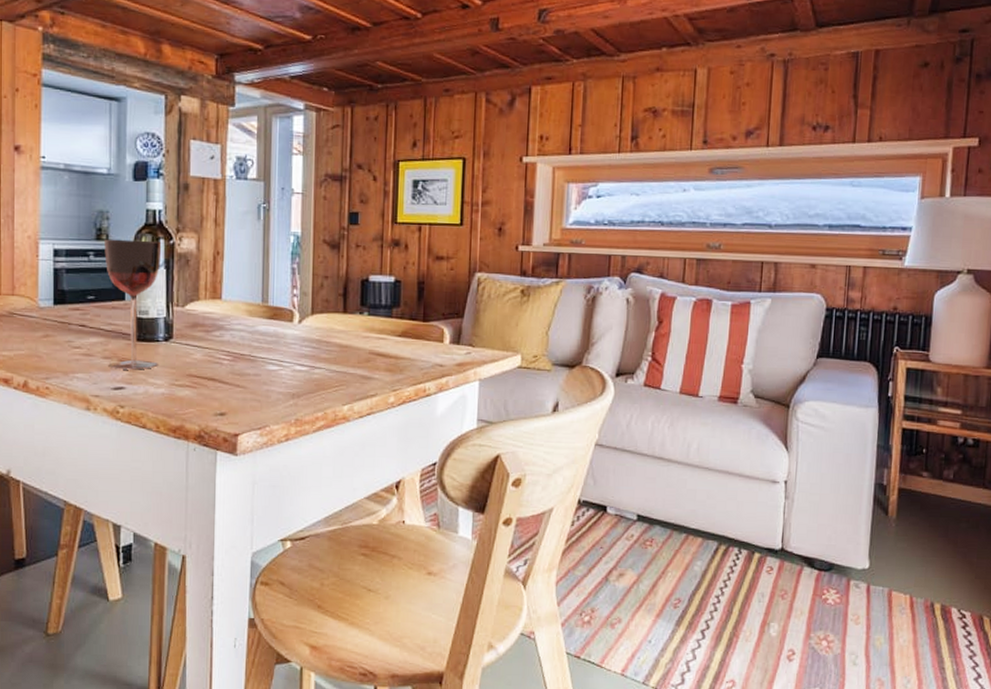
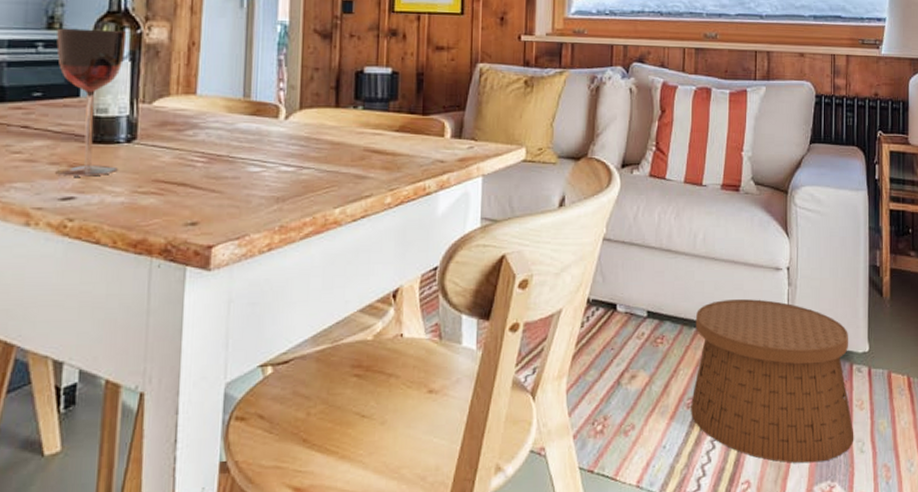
basket: none [677,509,848,670] -> present [691,299,854,463]

